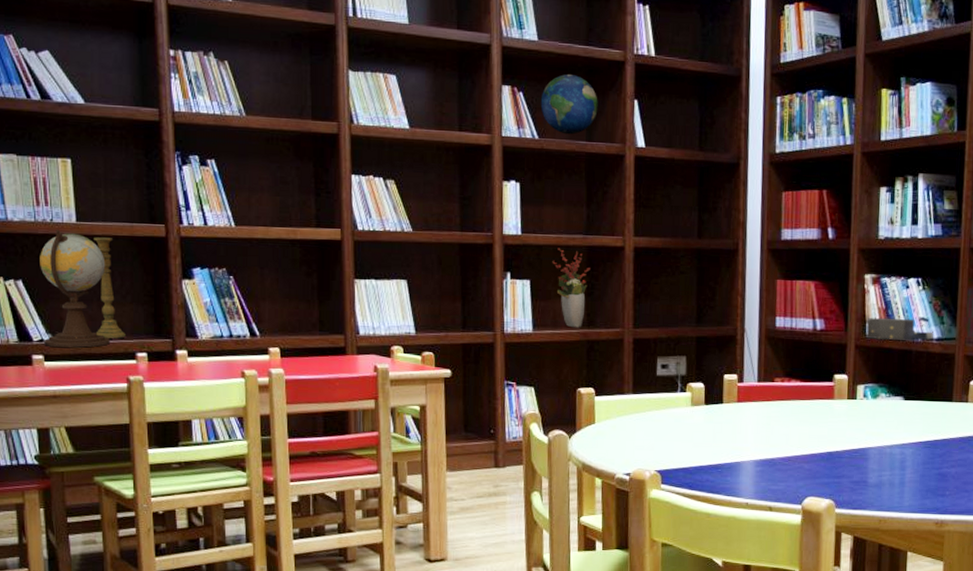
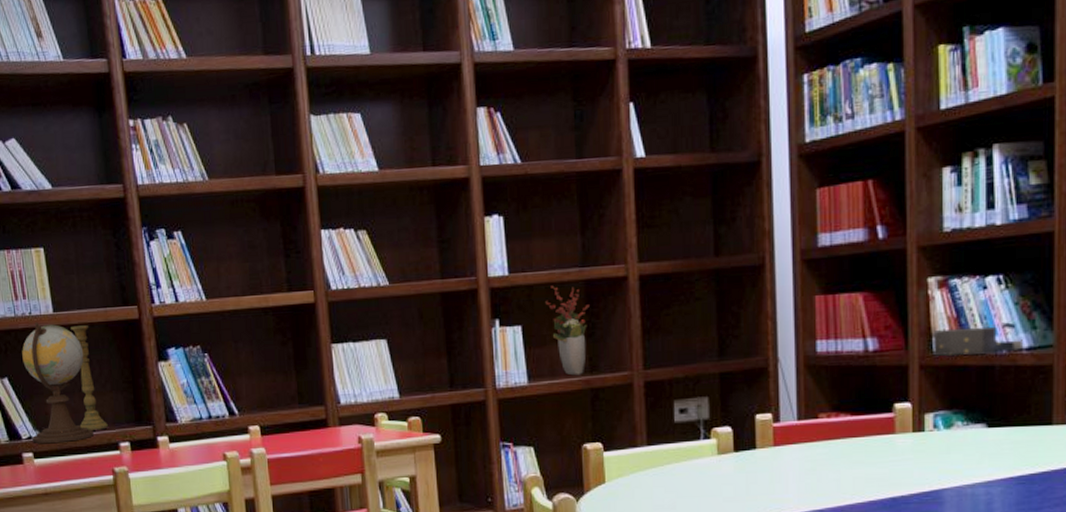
globe: present [540,74,598,135] -> none [521,83,588,154]

